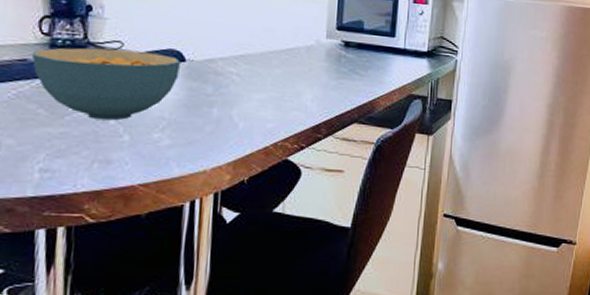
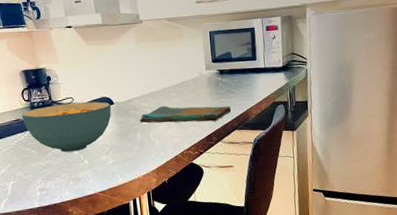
dish towel: none [220,75,353,108] -> present [139,106,232,124]

